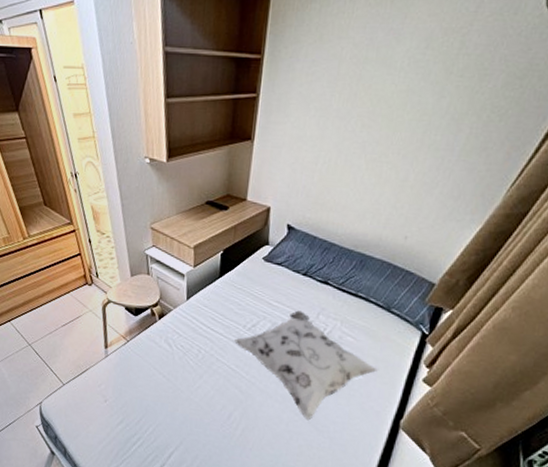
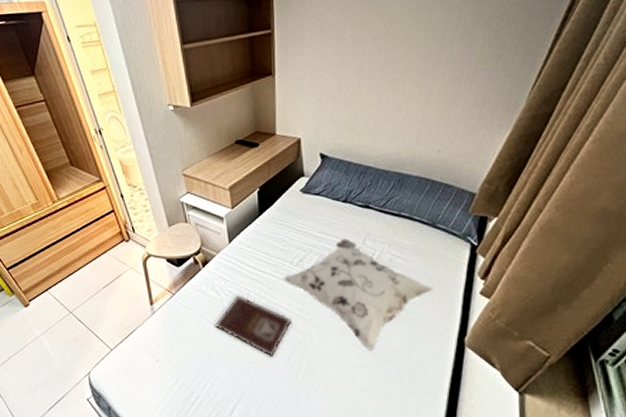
book: none [163,350,238,412] -> present [215,295,293,357]

